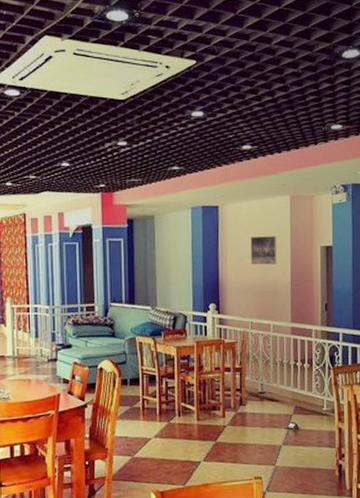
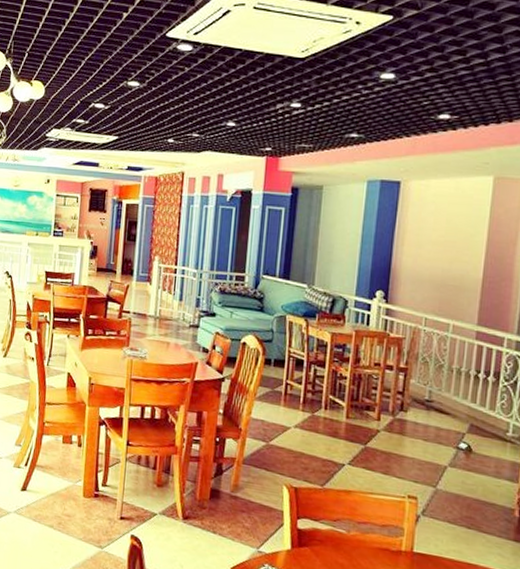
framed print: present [250,236,277,265] -> none [434,220,471,256]

